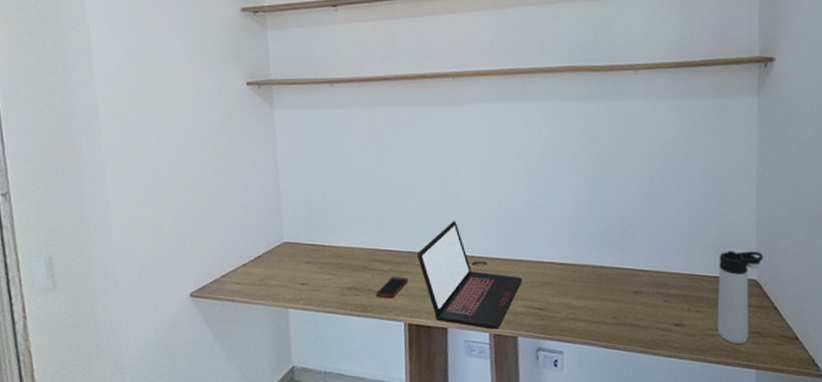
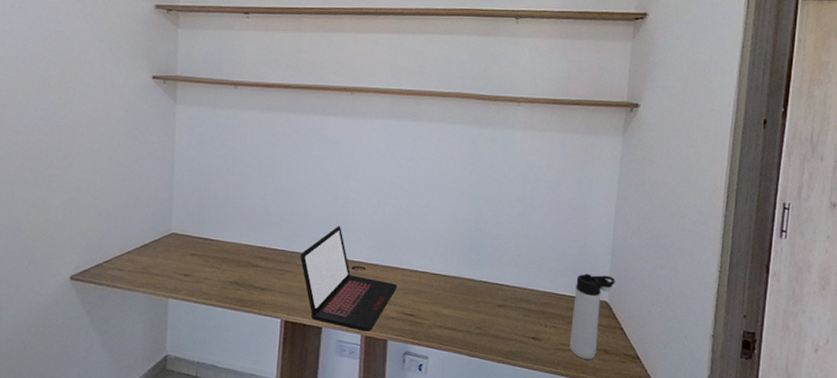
cell phone: present [375,276,408,299] -> none [256,274,289,296]

